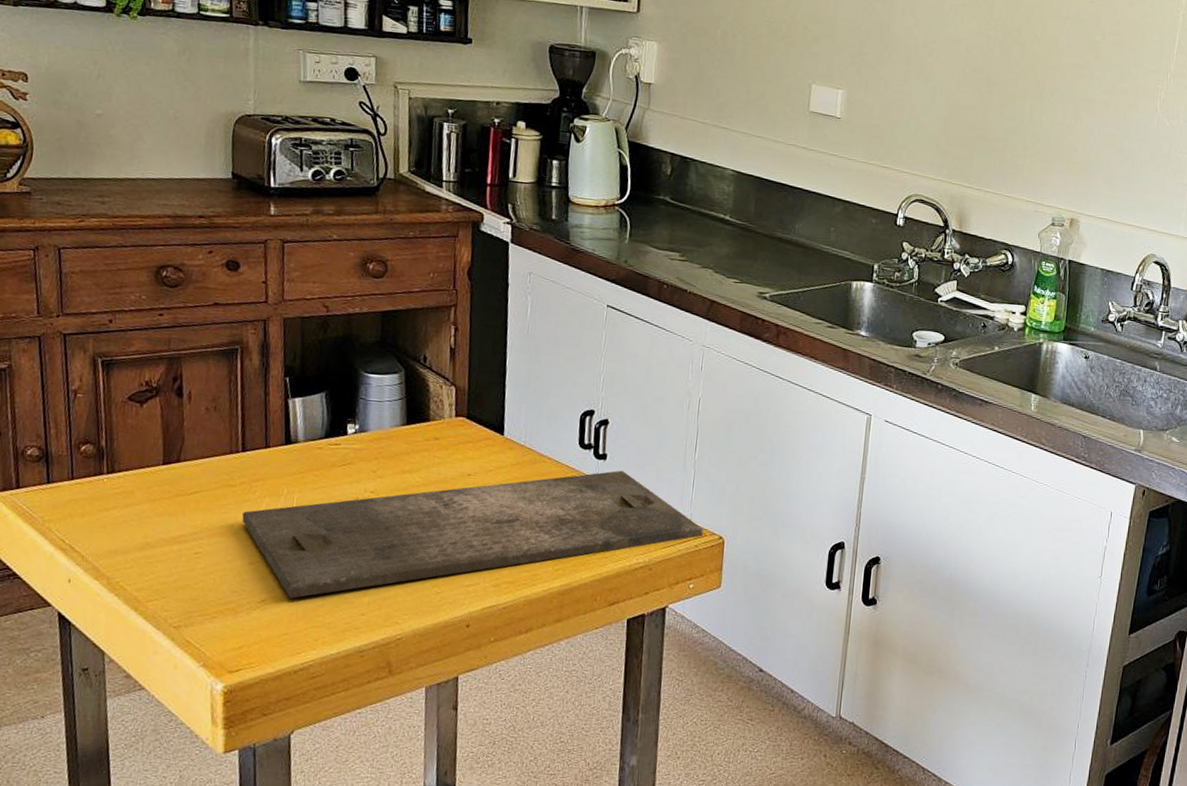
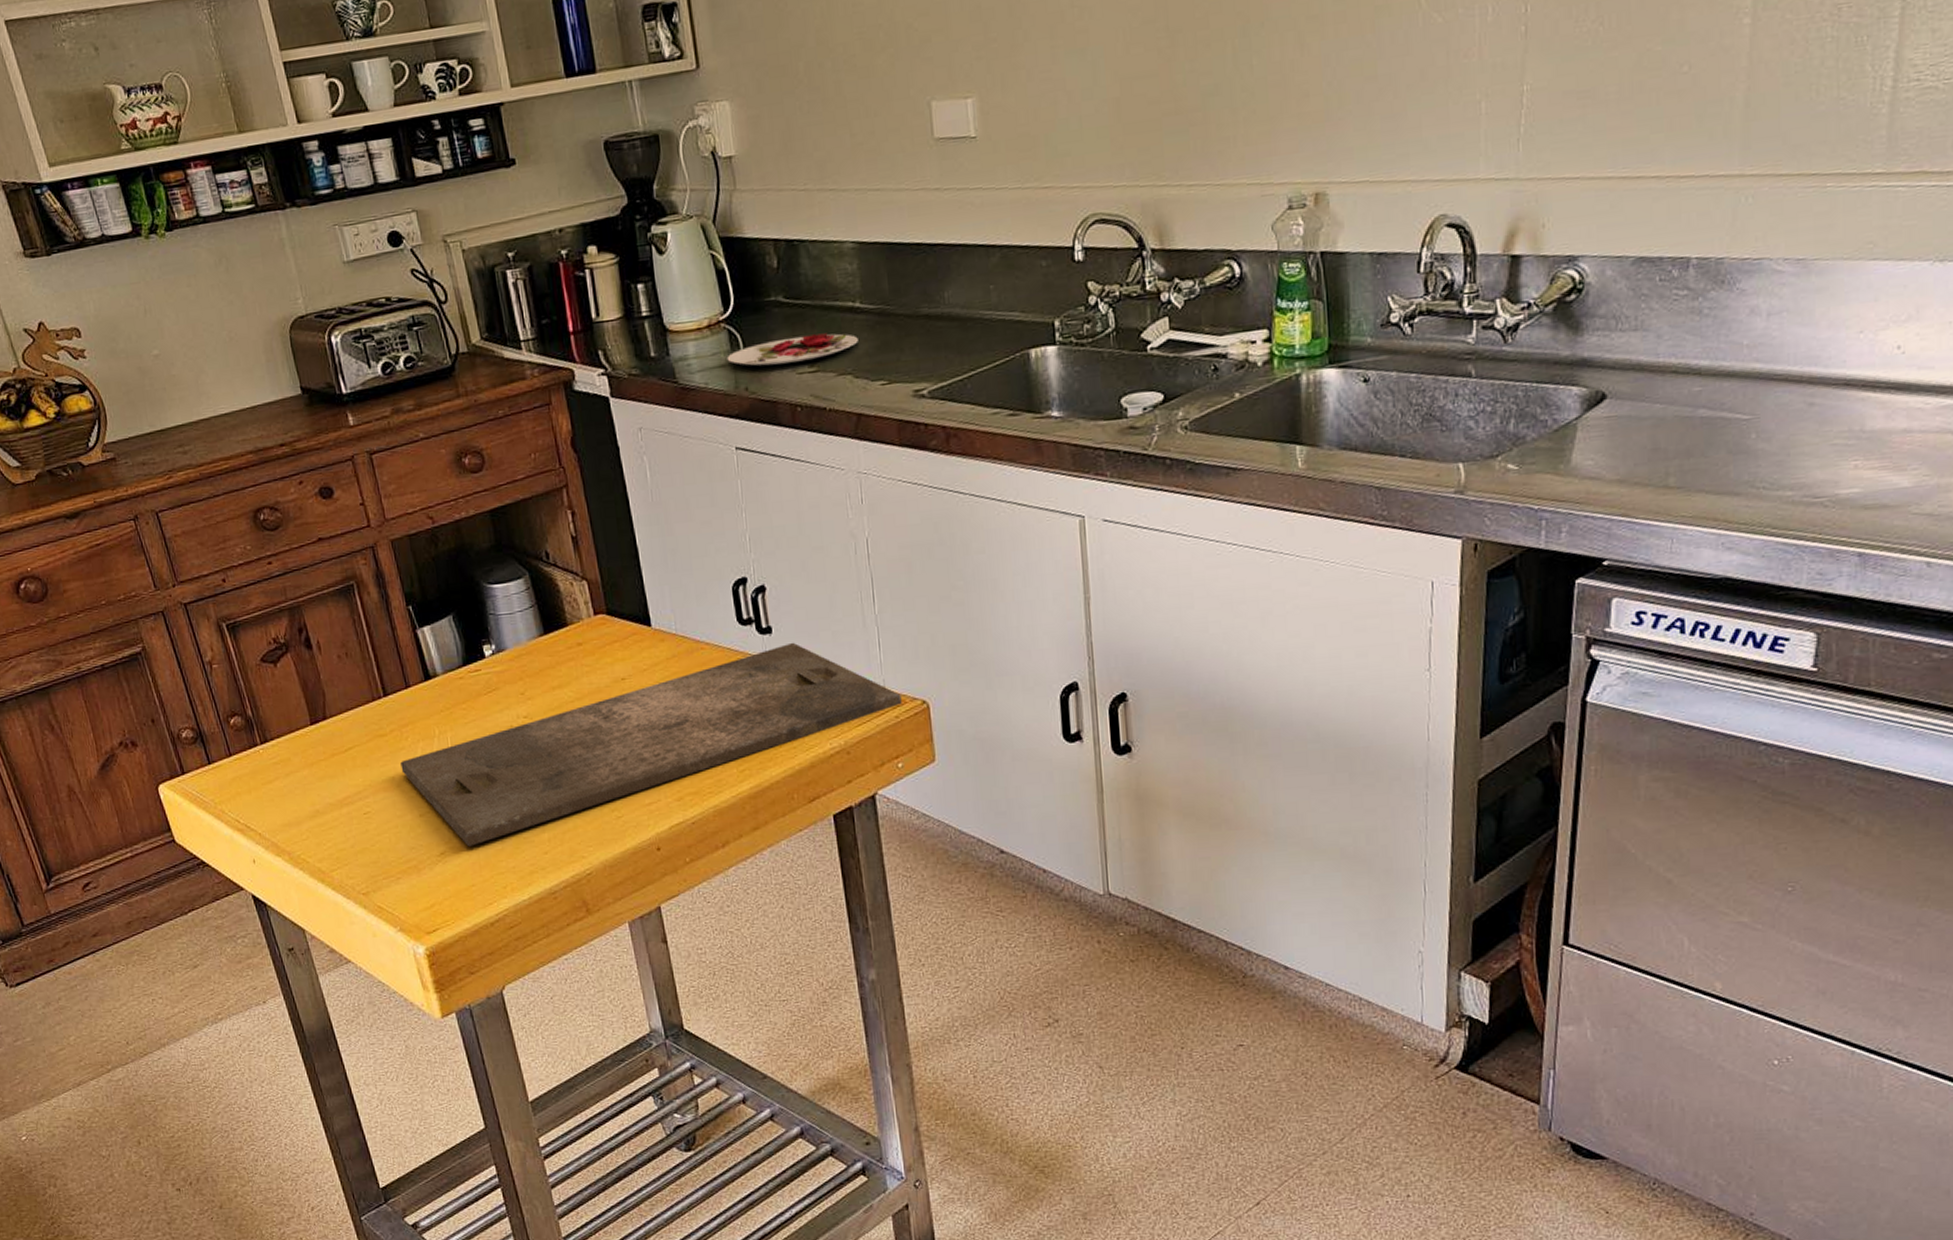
plate: none [614,229,723,251] -> present [727,333,858,366]

